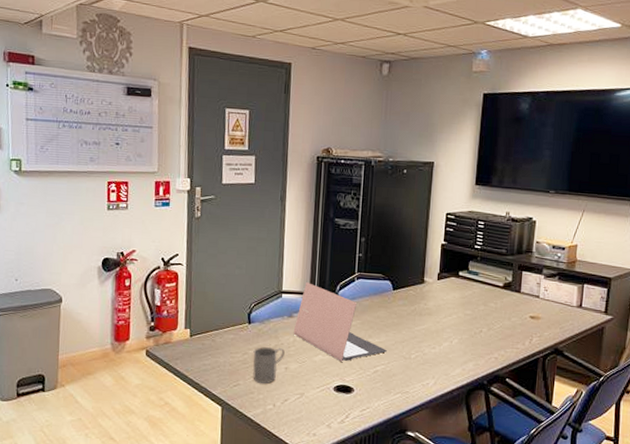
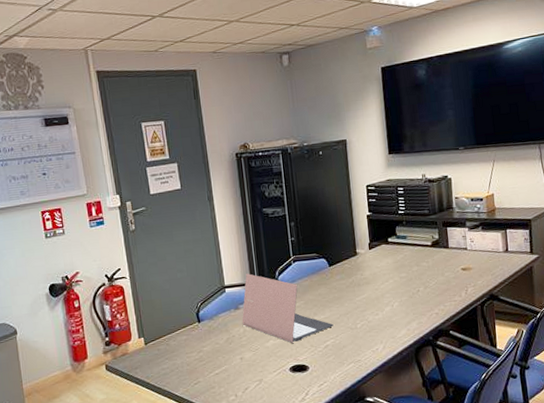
mug: present [252,346,285,384] -> none [207,340,238,377]

